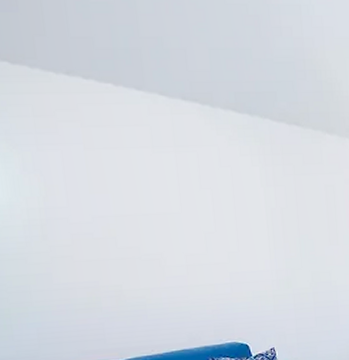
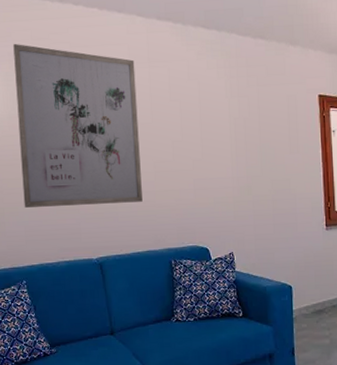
wall art: none [10,119,174,308] -> present [13,43,143,208]

